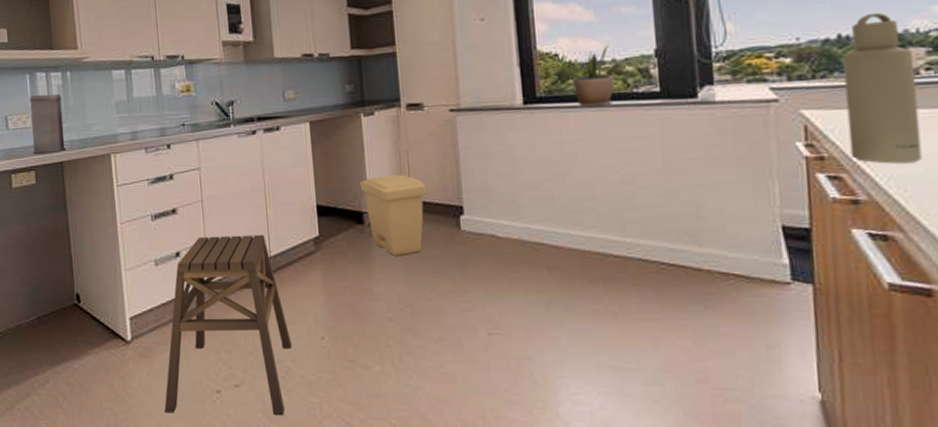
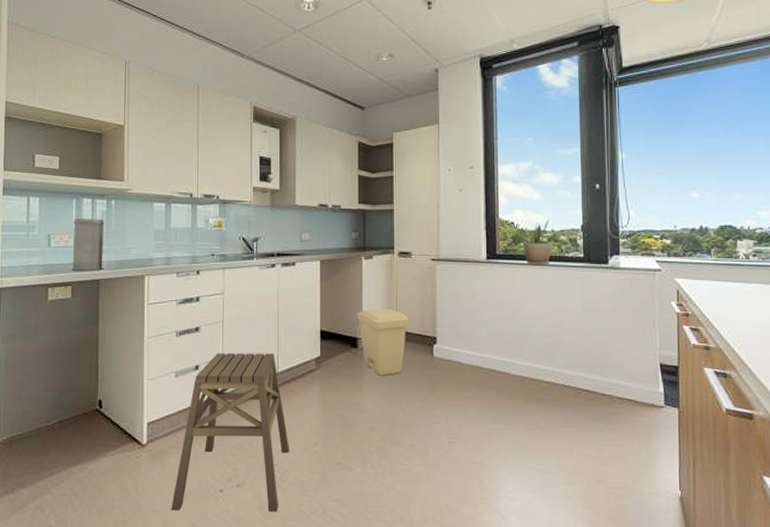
bottle: present [843,12,923,164] -> none [703,212,749,322]

